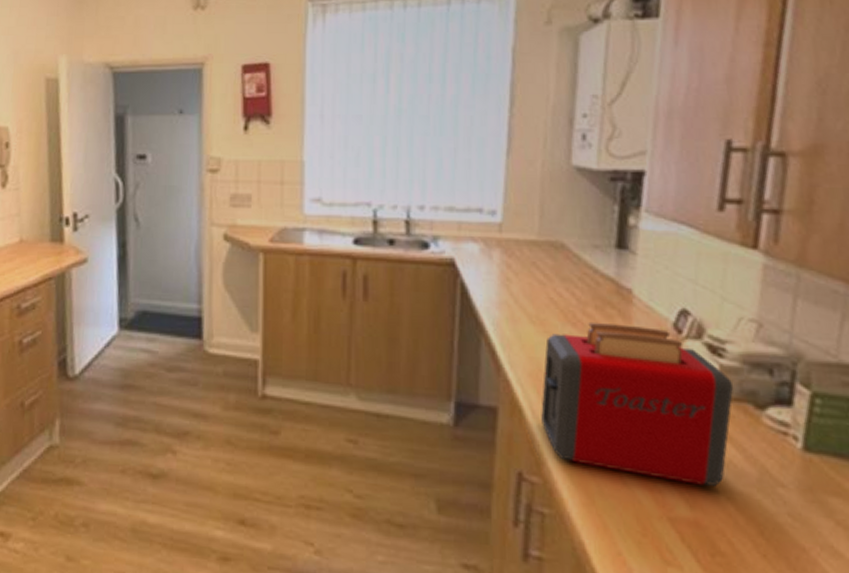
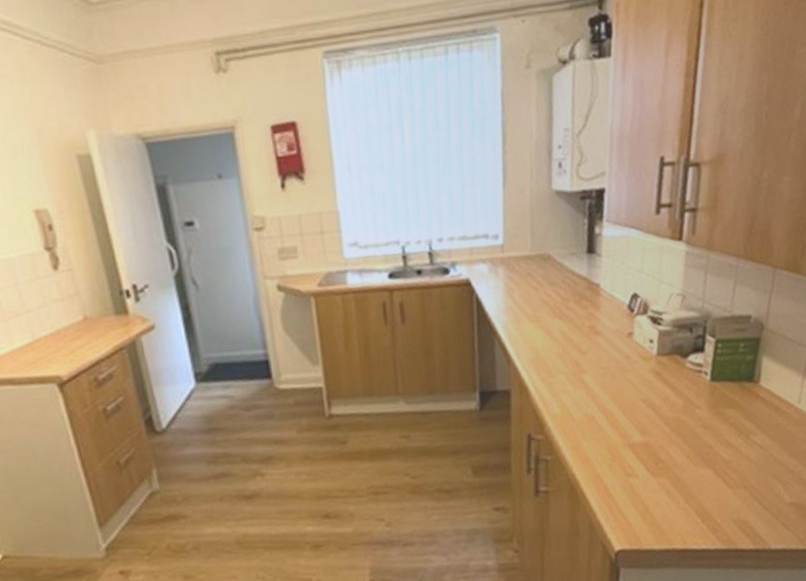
toaster: present [541,321,734,486] -> none [541,311,668,420]

